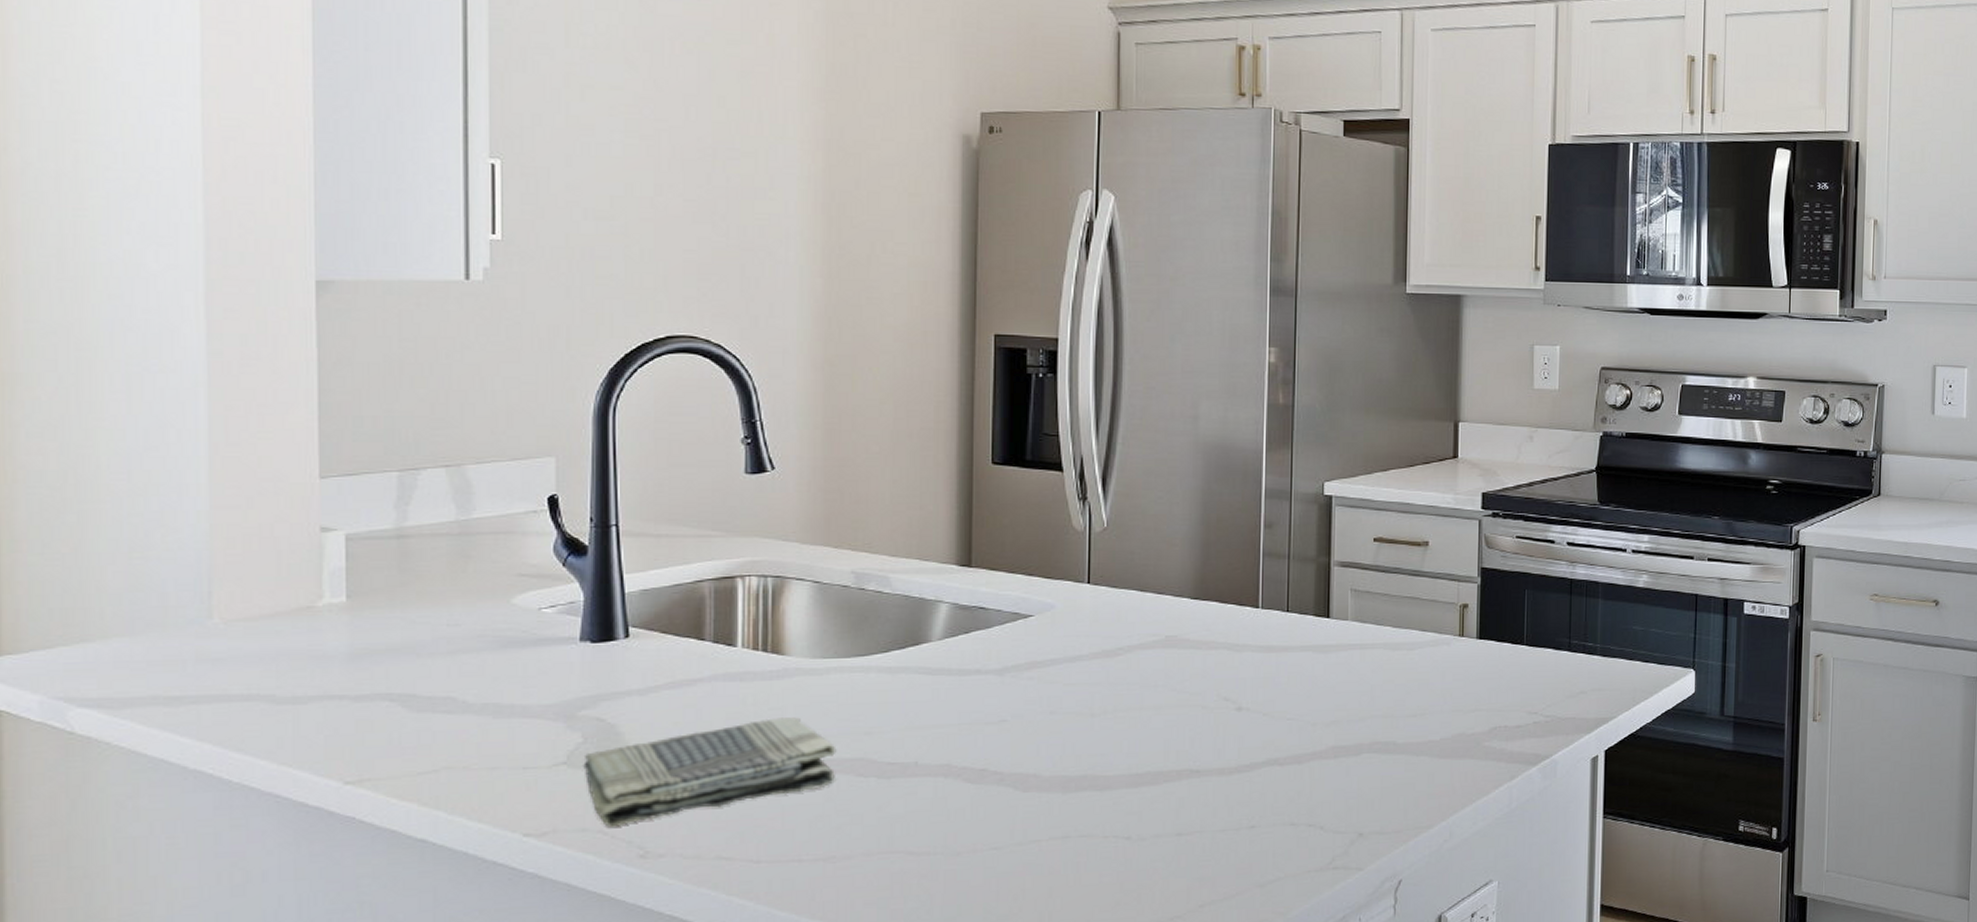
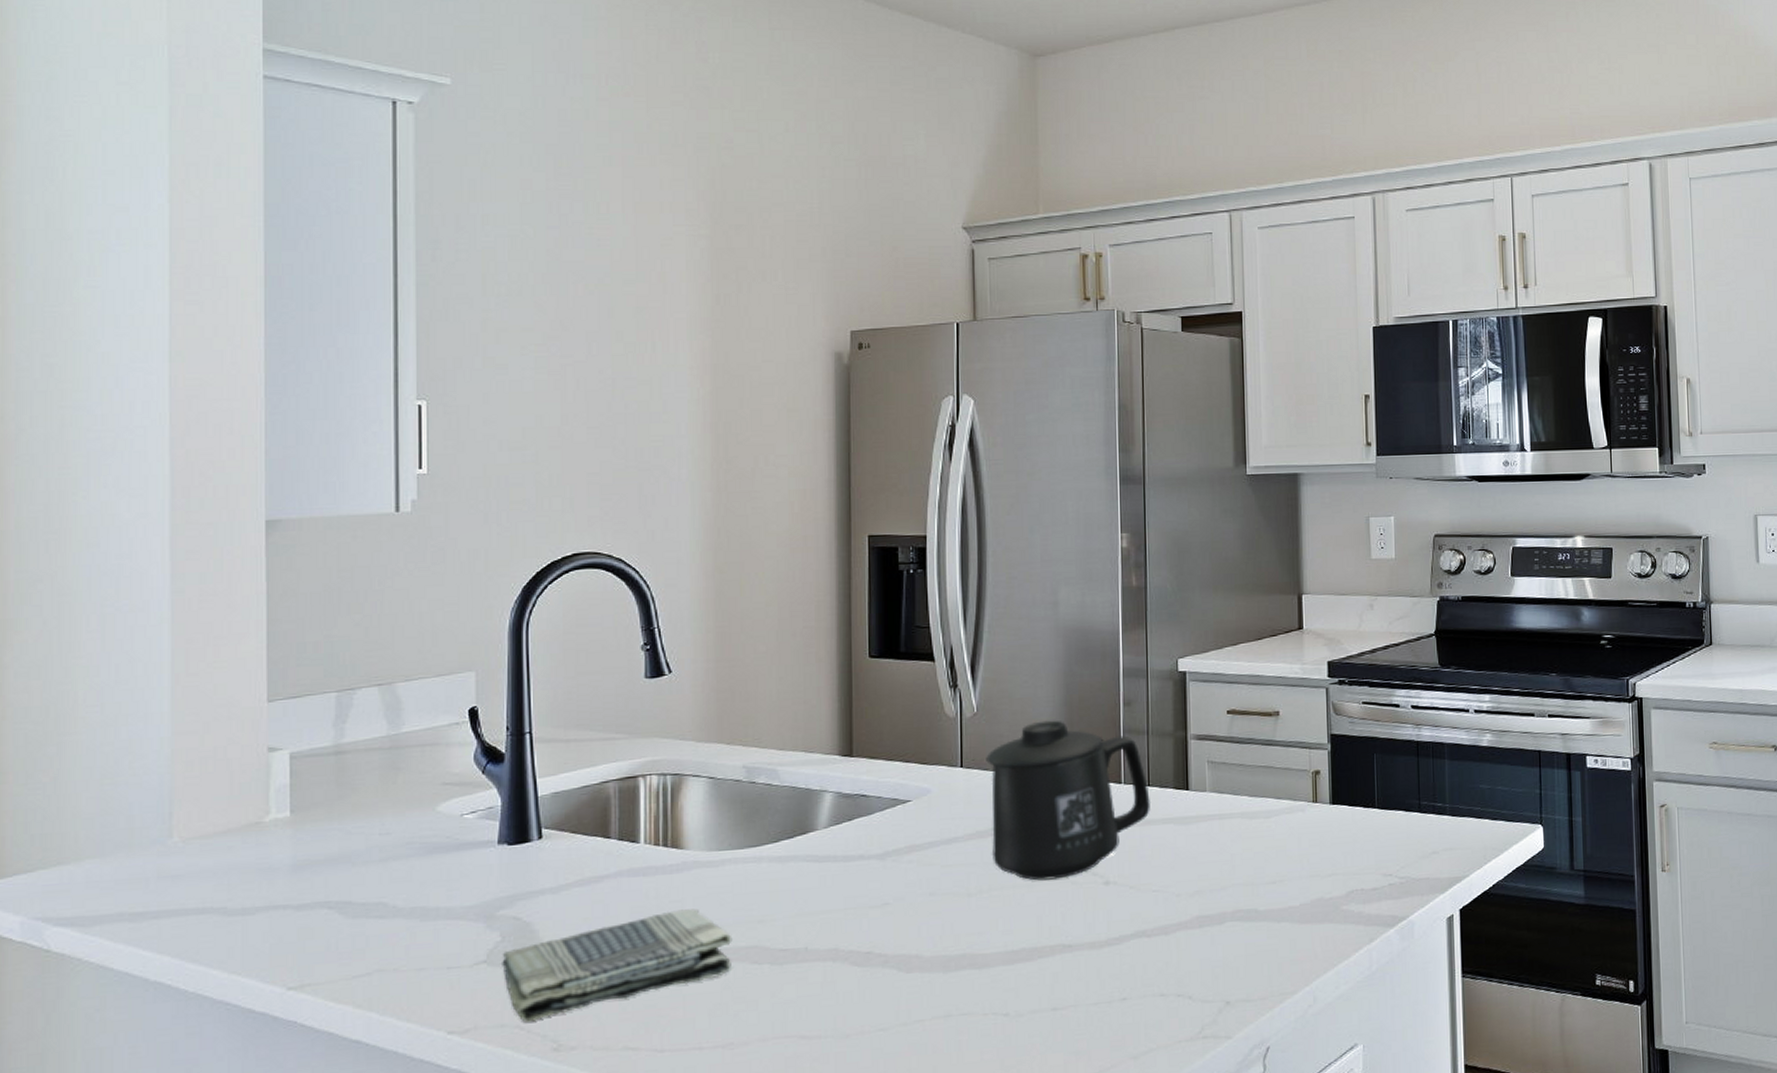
mug: none [1115,539,1288,704] -> present [986,720,1150,881]

